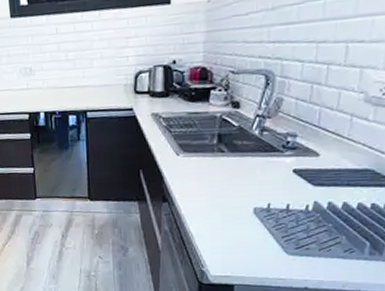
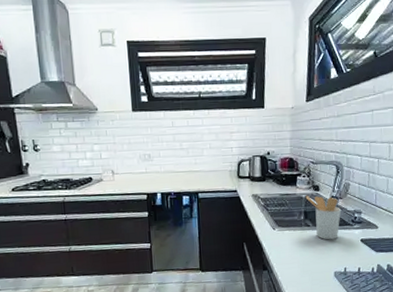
utensil holder: none [220,113,268,170] -> present [305,195,341,240]

